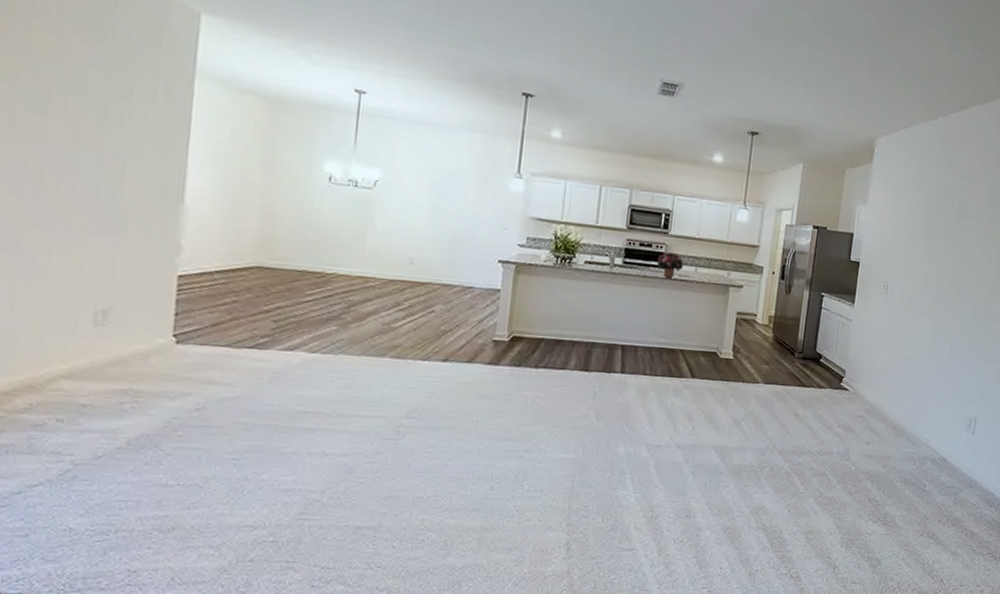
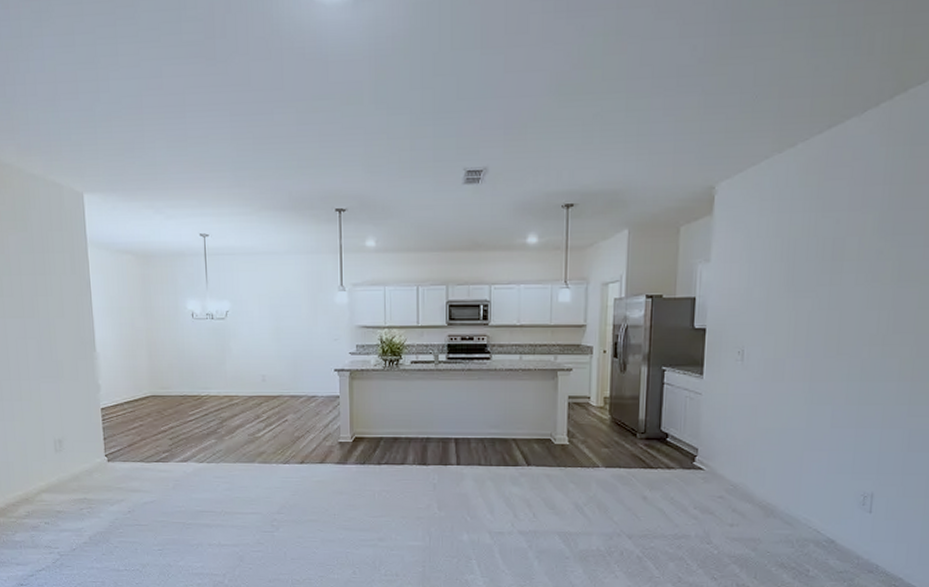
bouquet: present [656,251,684,278] -> none [479,342,508,369]

